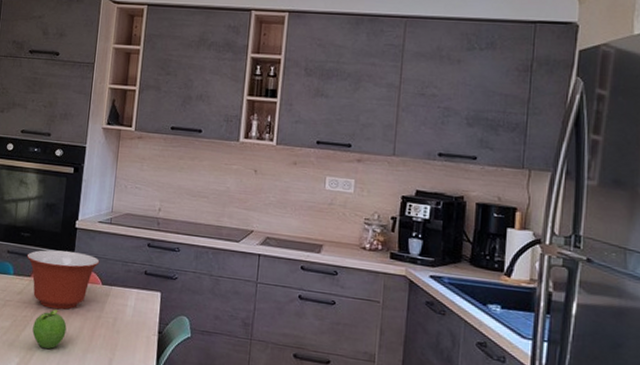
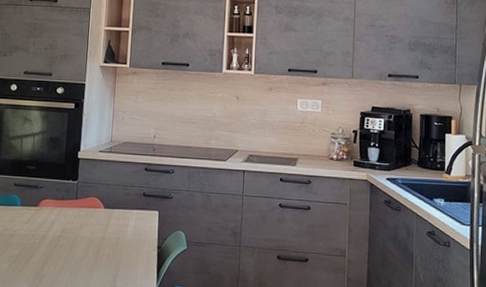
mixing bowl: present [26,250,100,310] -> none [33,180,102,235]
fruit: present [32,309,67,349] -> none [40,234,73,272]

